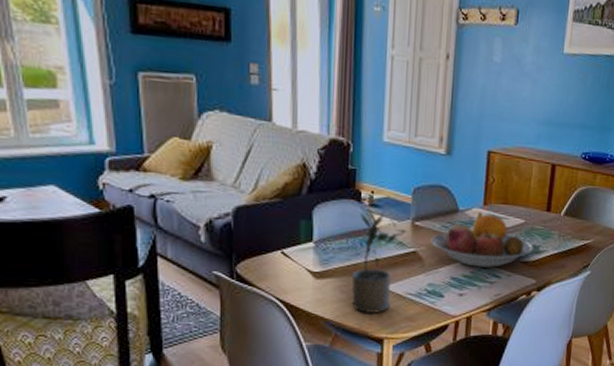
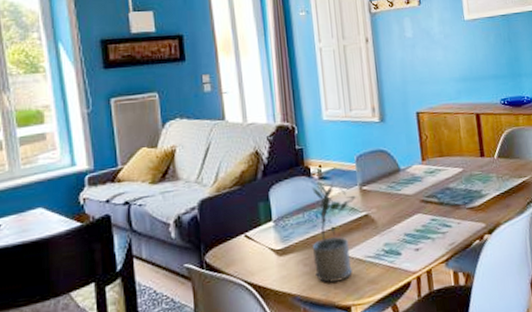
fruit bowl: present [430,212,534,268] -> none [379,167,477,221]

